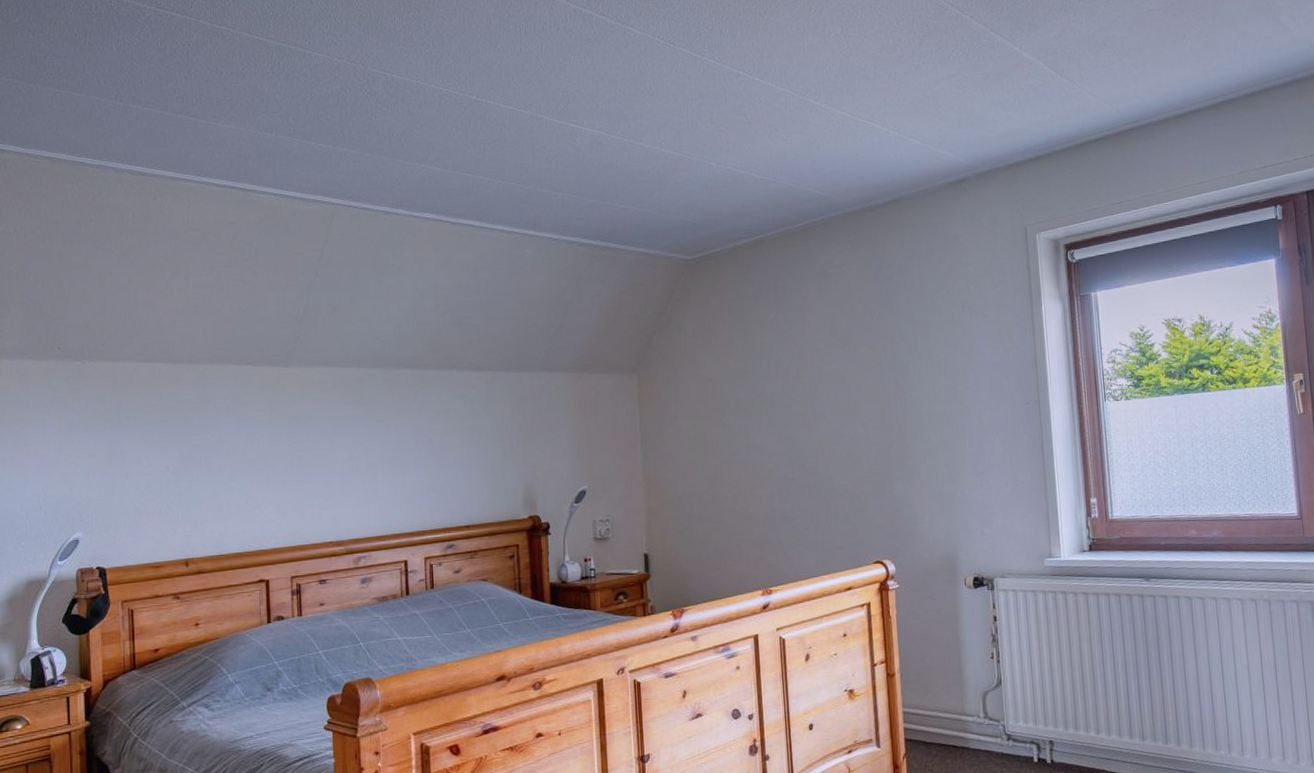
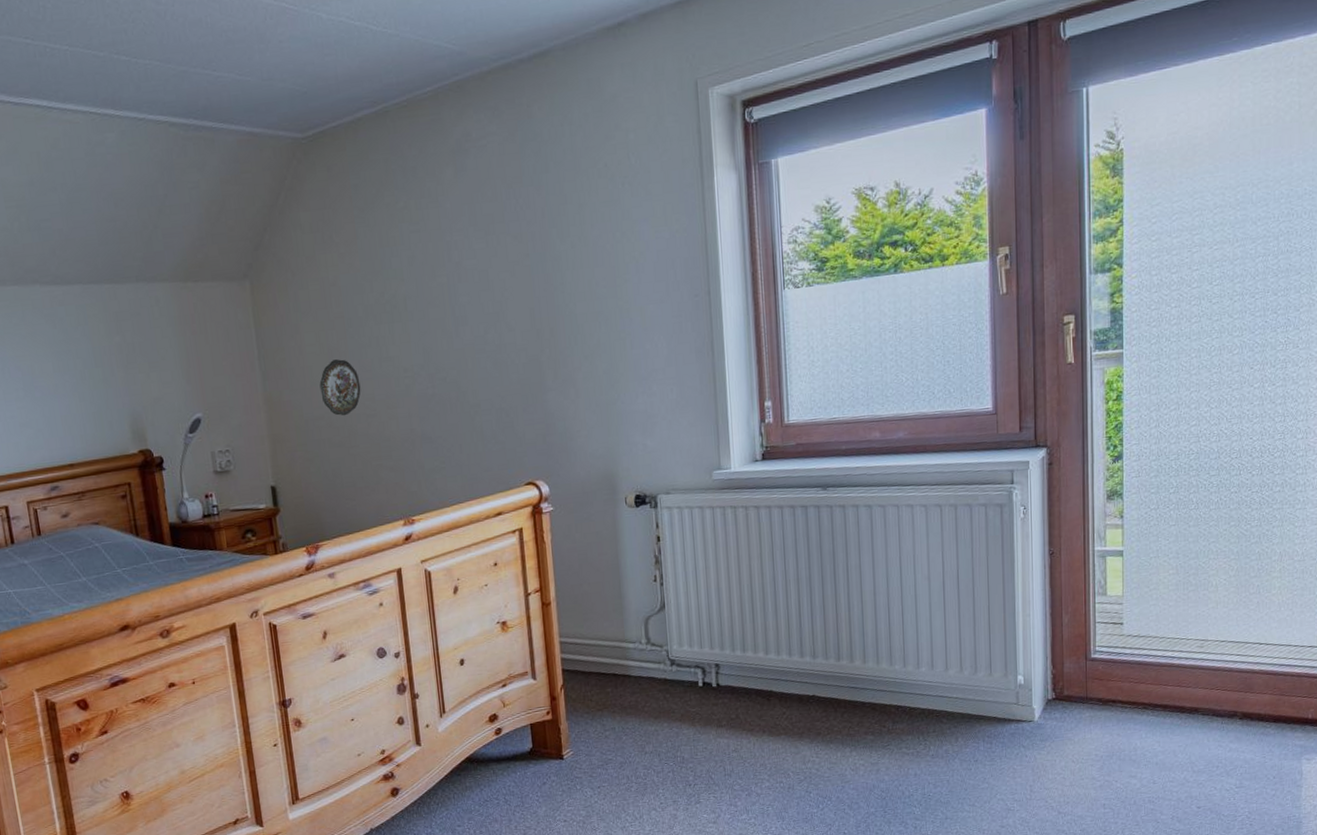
decorative plate: none [693,444,730,494] -> present [319,359,361,416]

